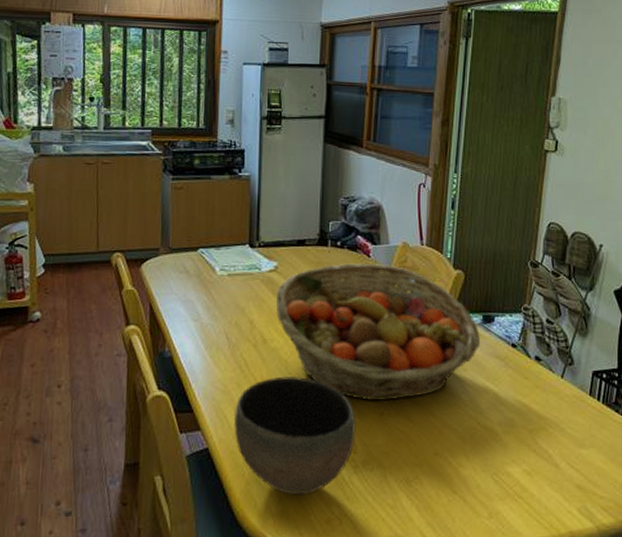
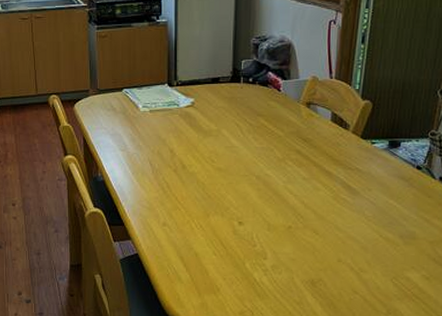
bowl: present [233,375,356,495] -> none [158,195,266,292]
fruit basket: present [275,262,481,402] -> none [193,96,386,217]

